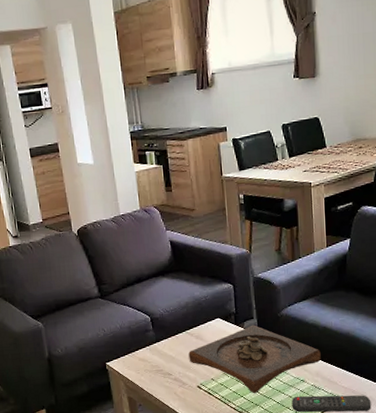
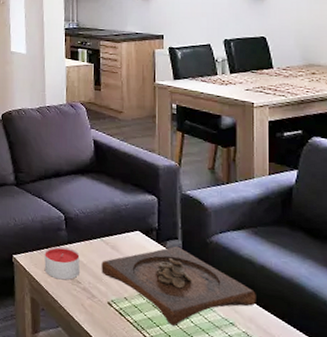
candle: none [136,345,170,376] -> present [44,246,80,280]

